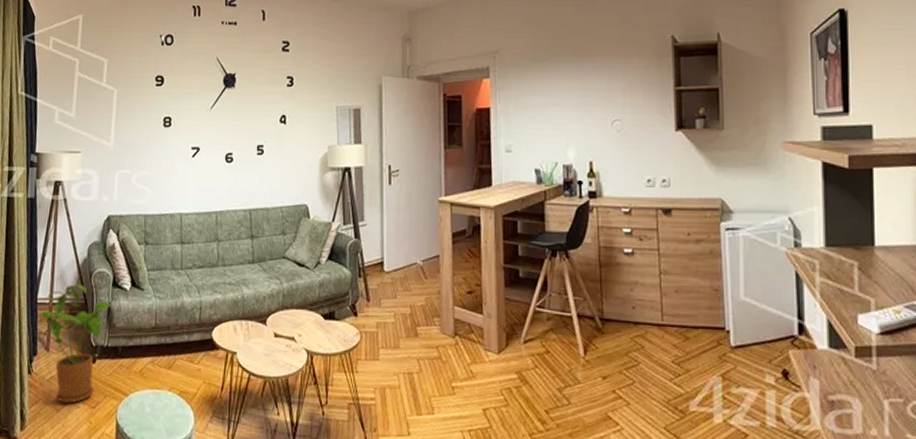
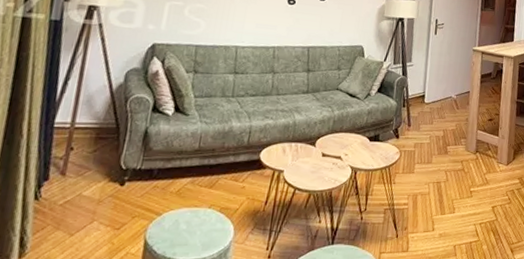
house plant: present [40,283,113,404] -> none [56,108,151,227]

